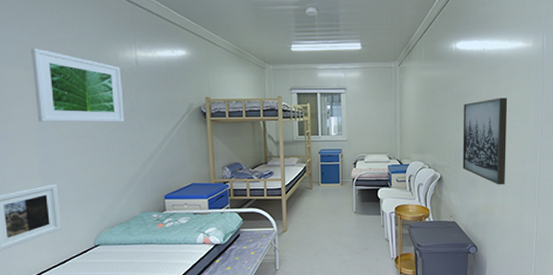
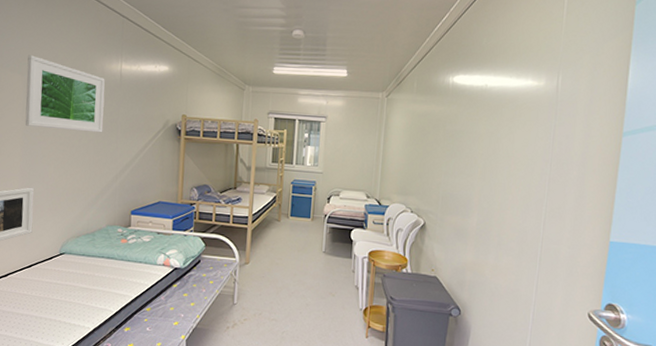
wall art: present [463,98,508,185] -> none [450,141,510,242]

